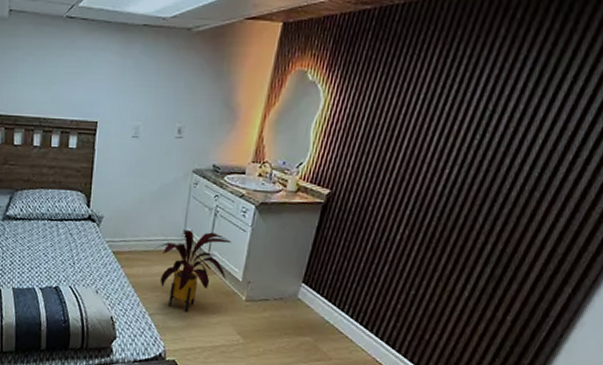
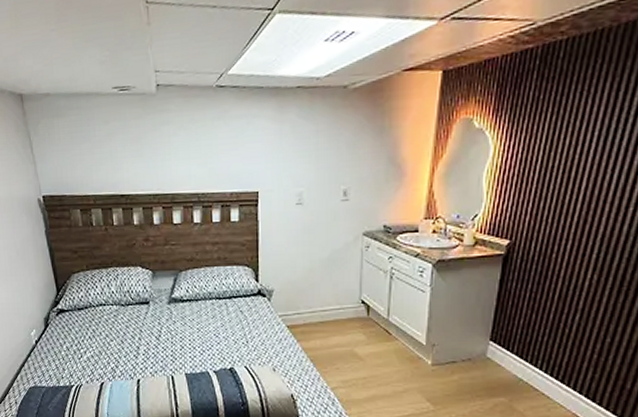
house plant: present [154,230,232,313] -> none [330,296,412,383]

